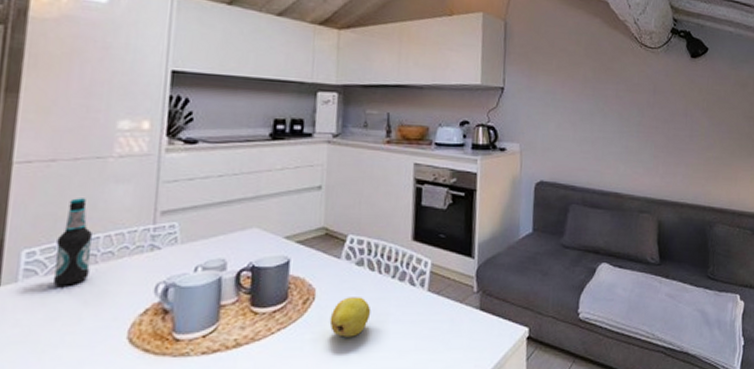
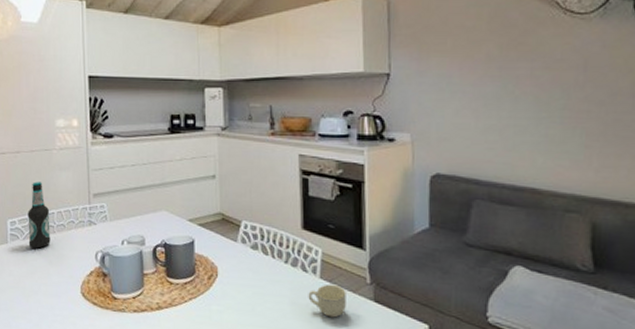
fruit: present [329,297,371,337] -> none [232,277,268,313]
cup: none [414,296,453,332] -> present [308,284,346,318]

